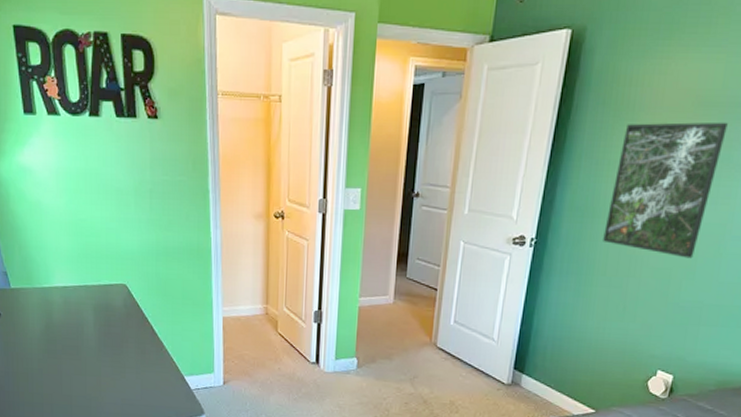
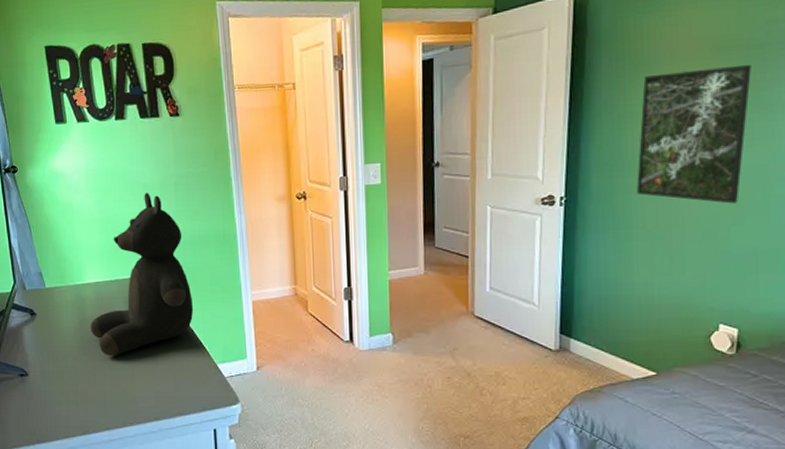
teddy bear: none [57,197,164,362] -> present [90,192,194,356]

